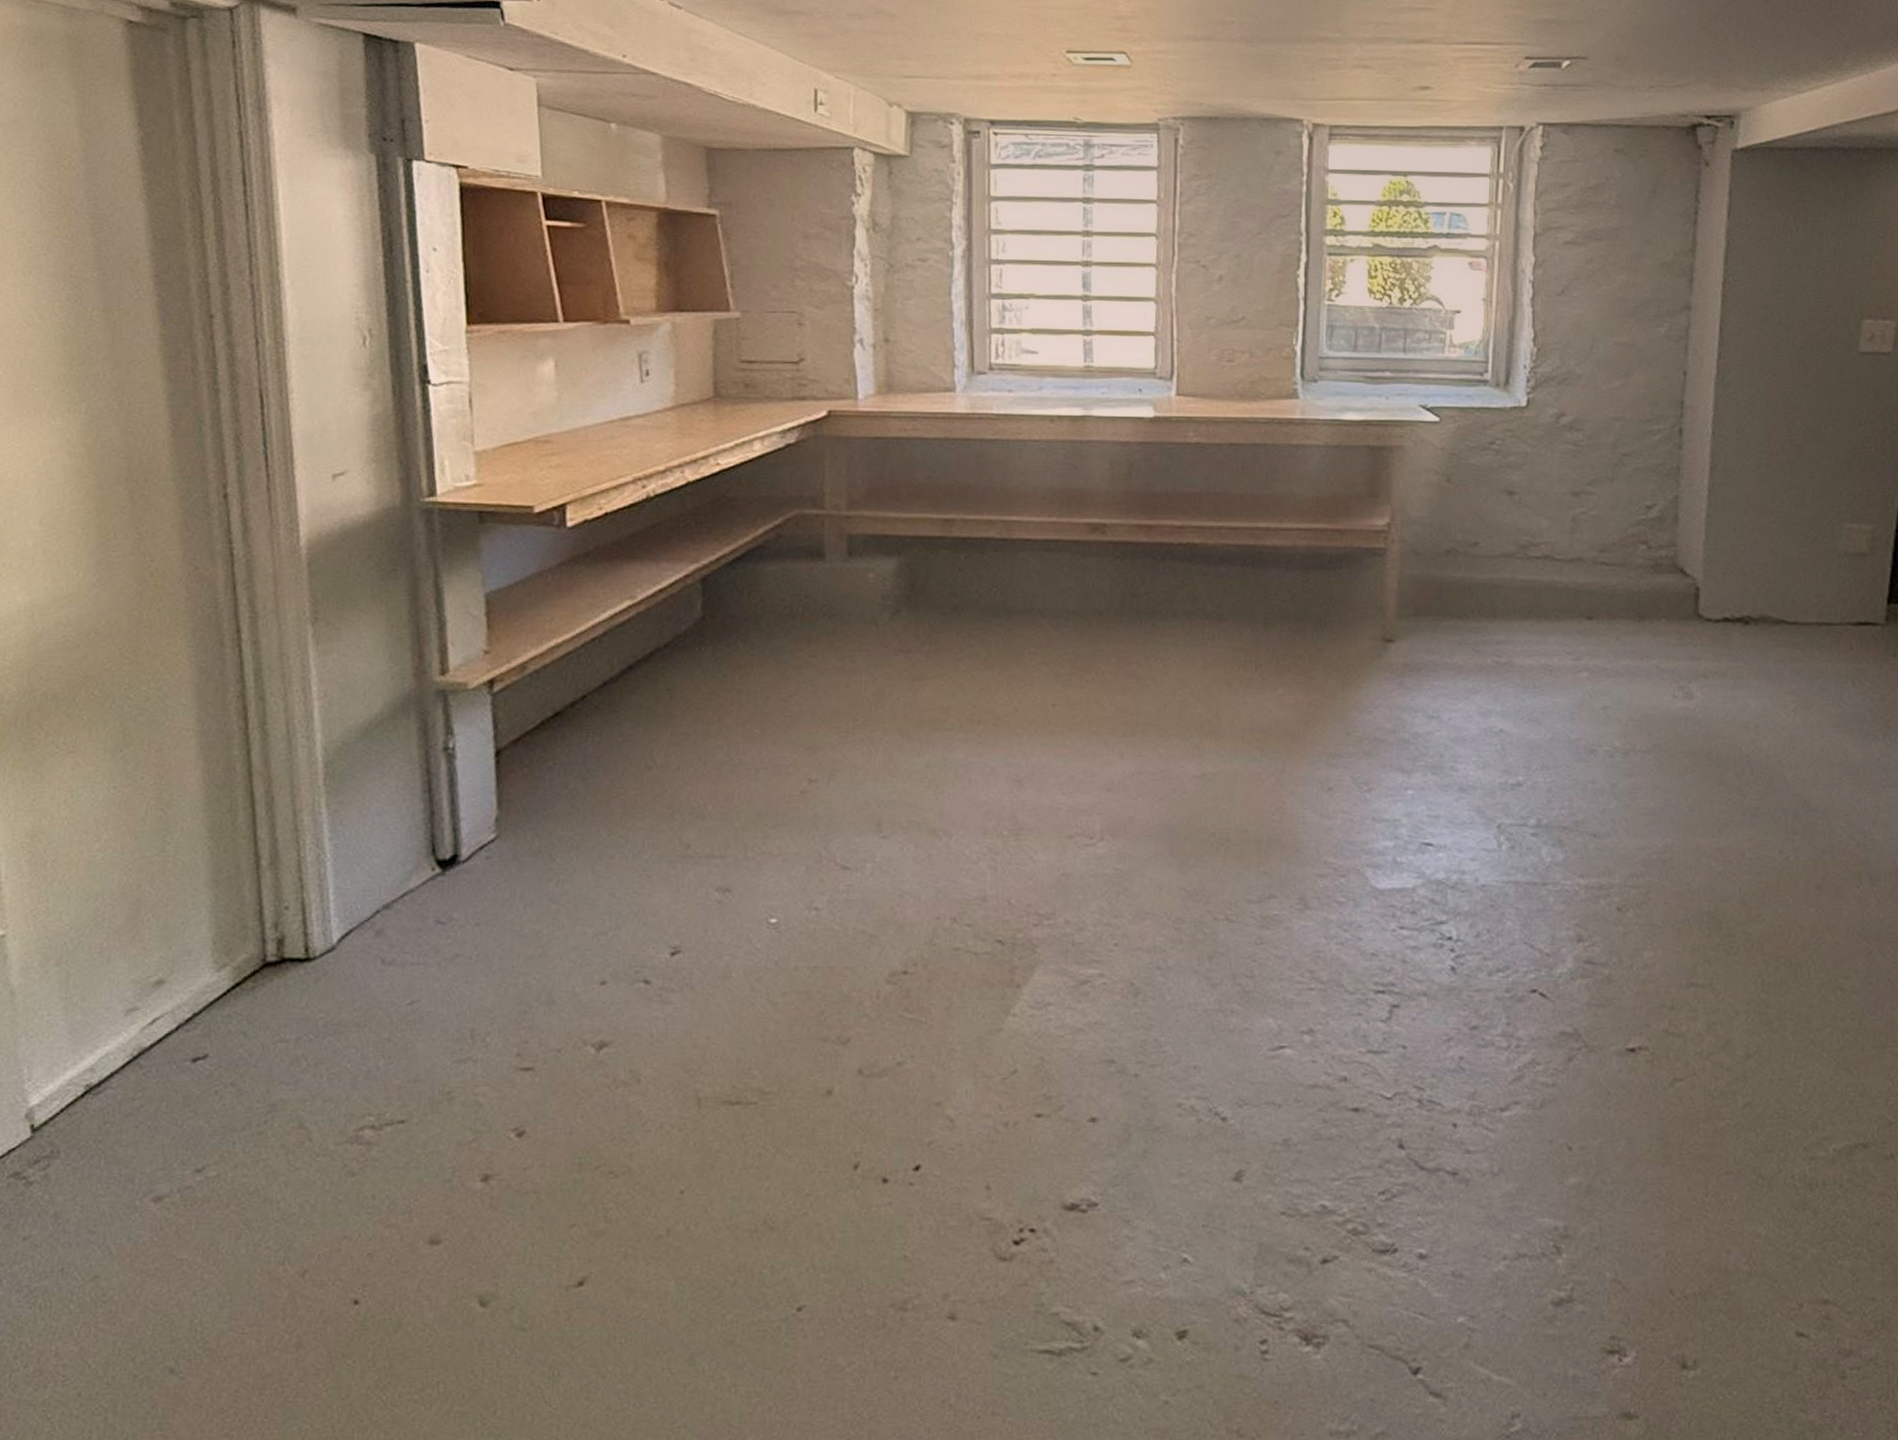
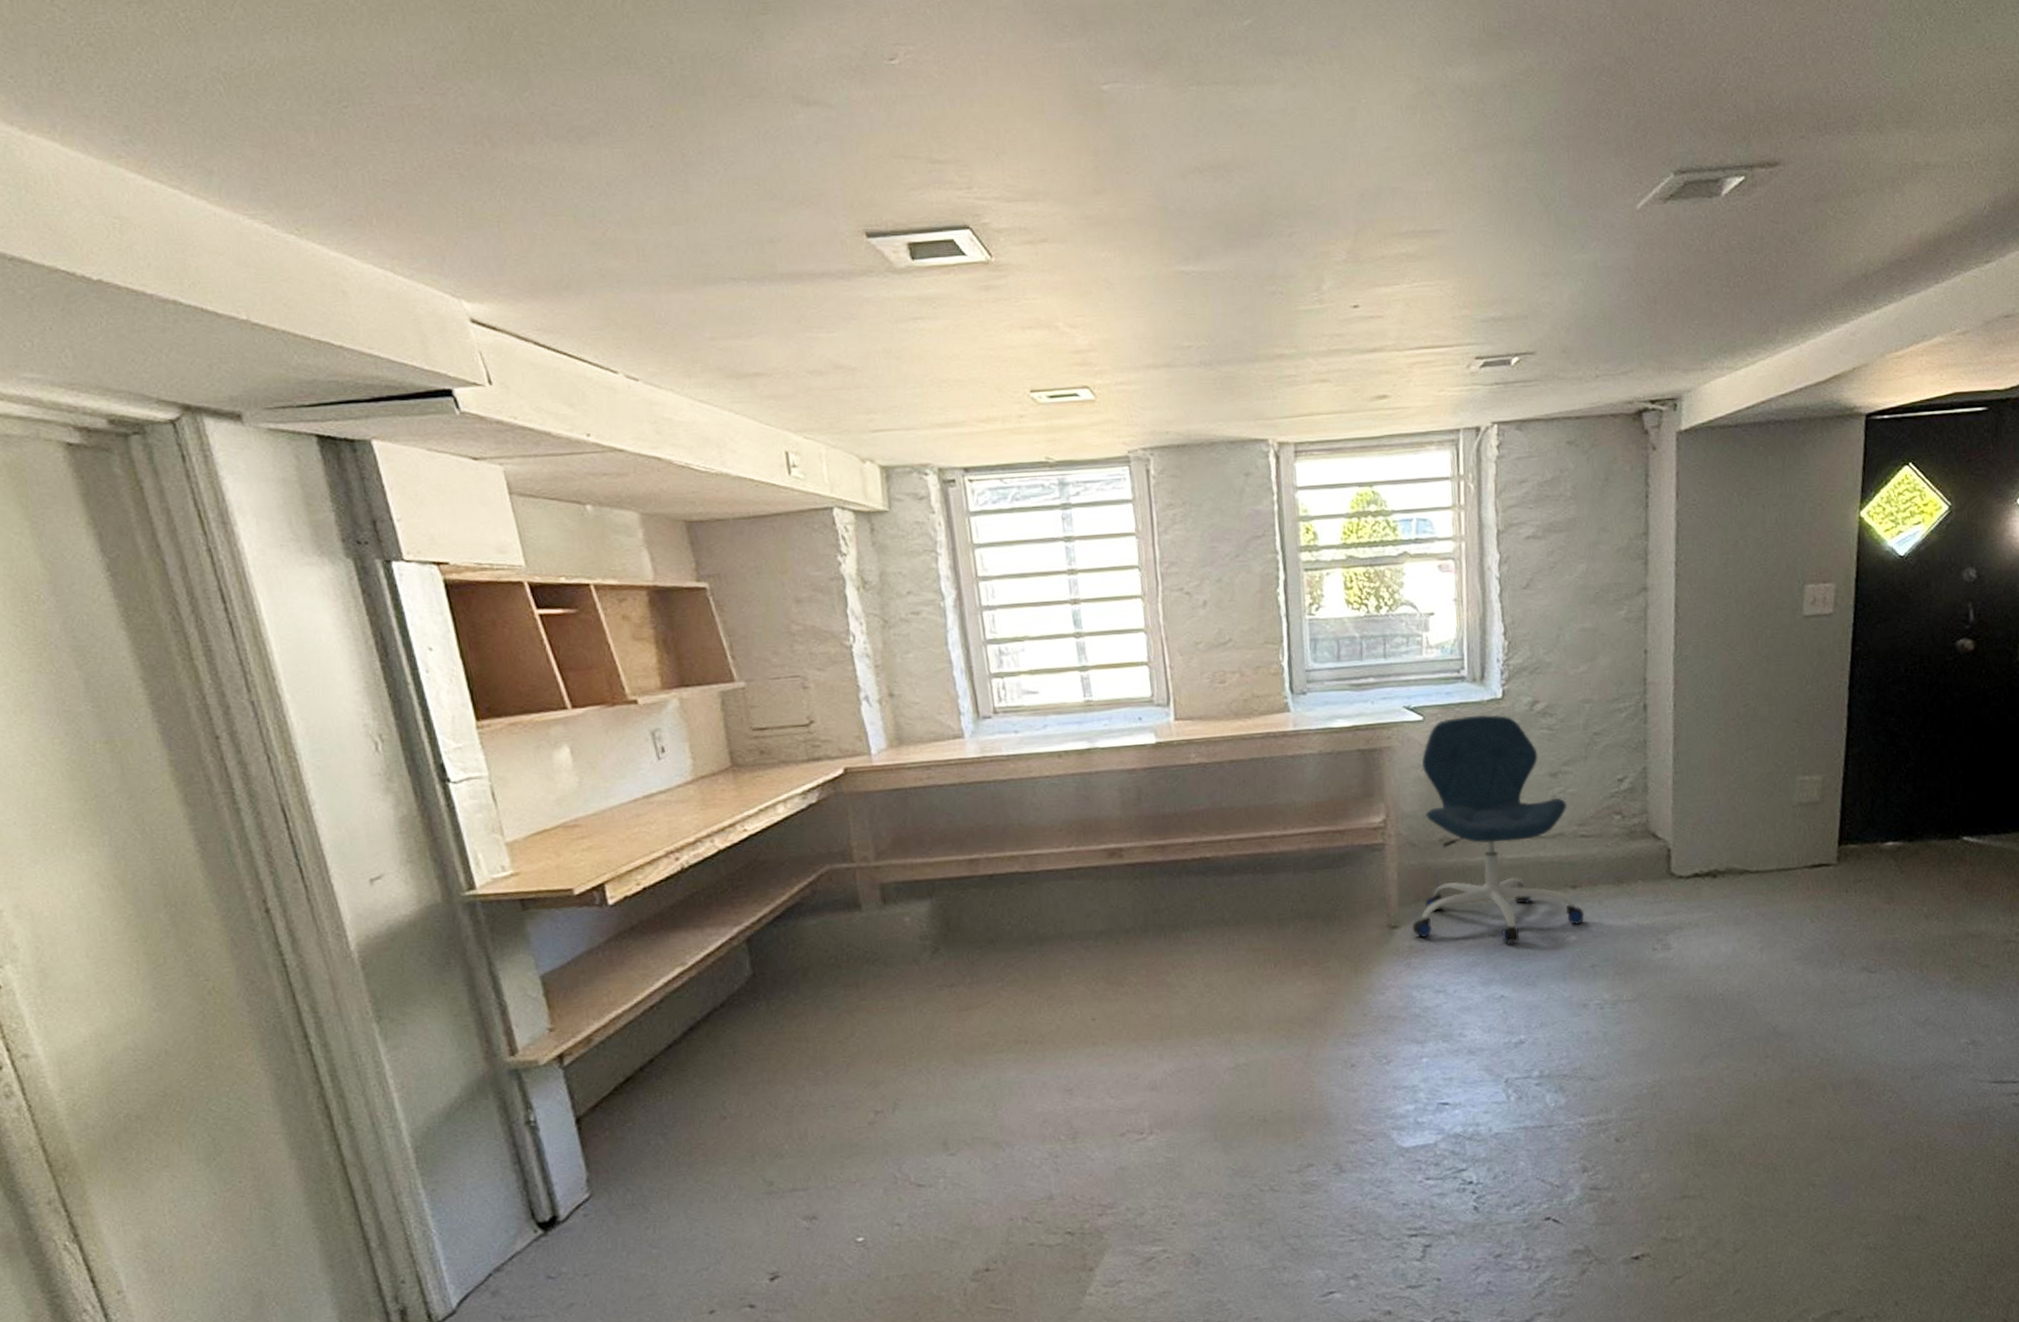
office chair: none [1408,421,1599,674] -> present [1412,714,1585,944]

